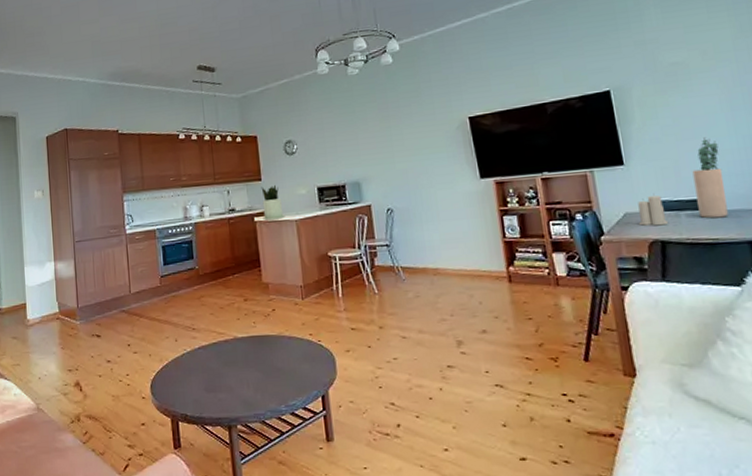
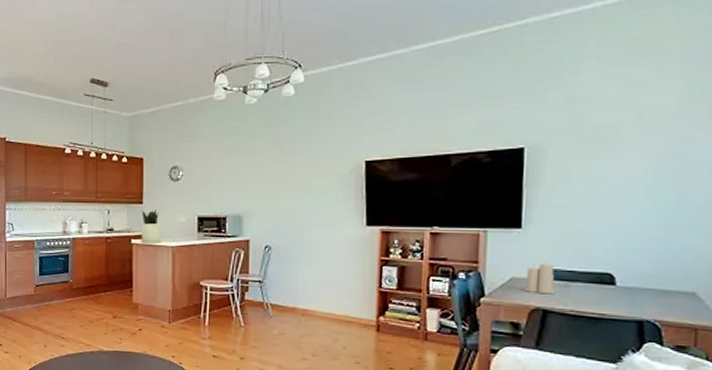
vase: present [692,137,728,219] -> none [591,208,630,294]

